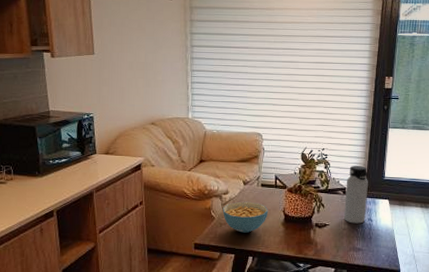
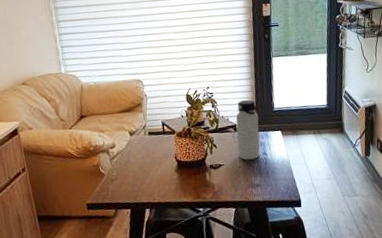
cereal bowl: present [222,201,269,233] -> none [111,152,160,186]

